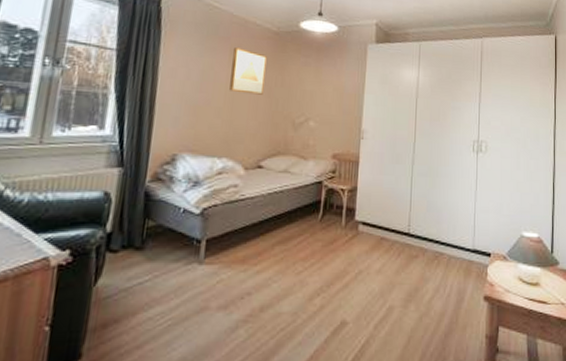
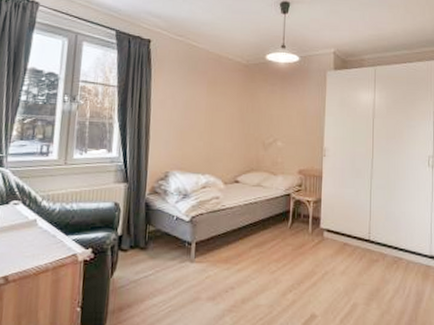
wall art: present [229,47,267,95] -> none [209,80,239,120]

